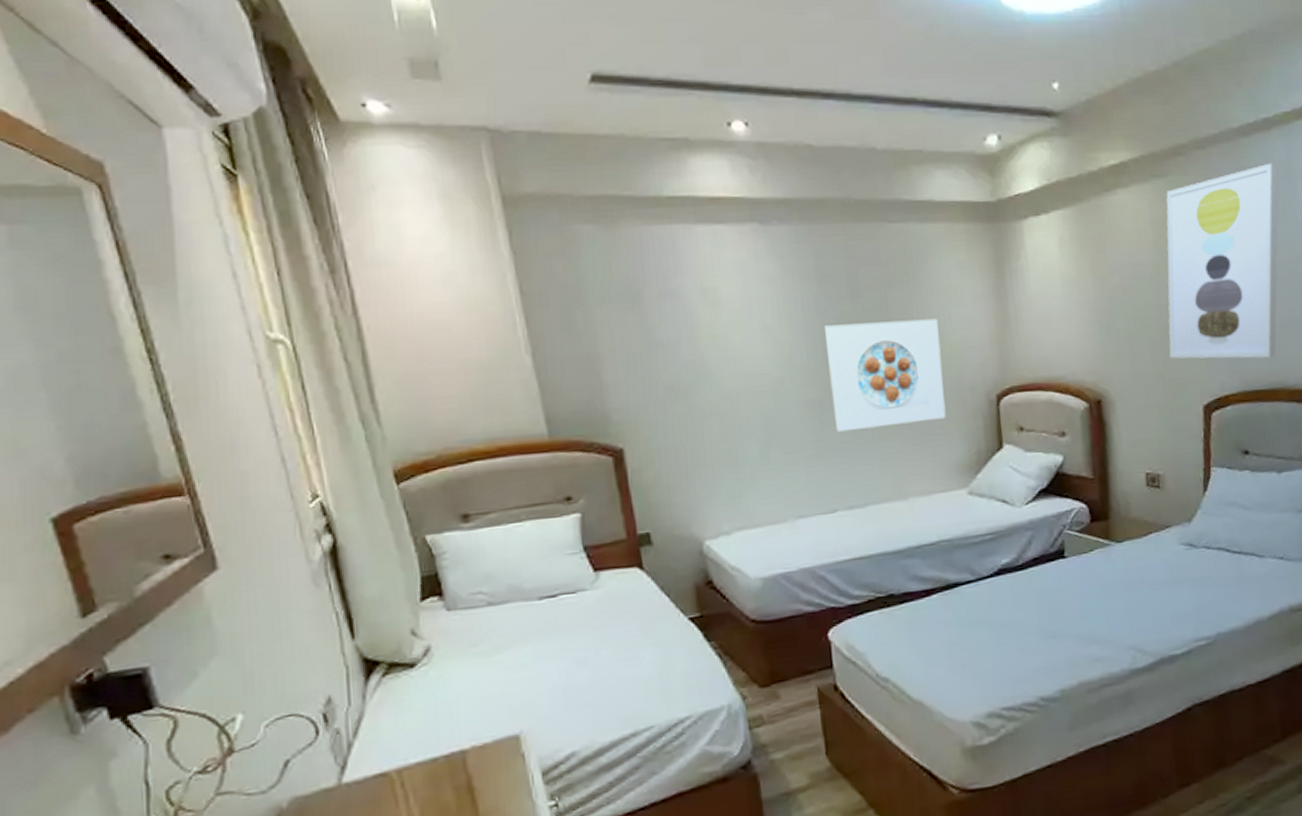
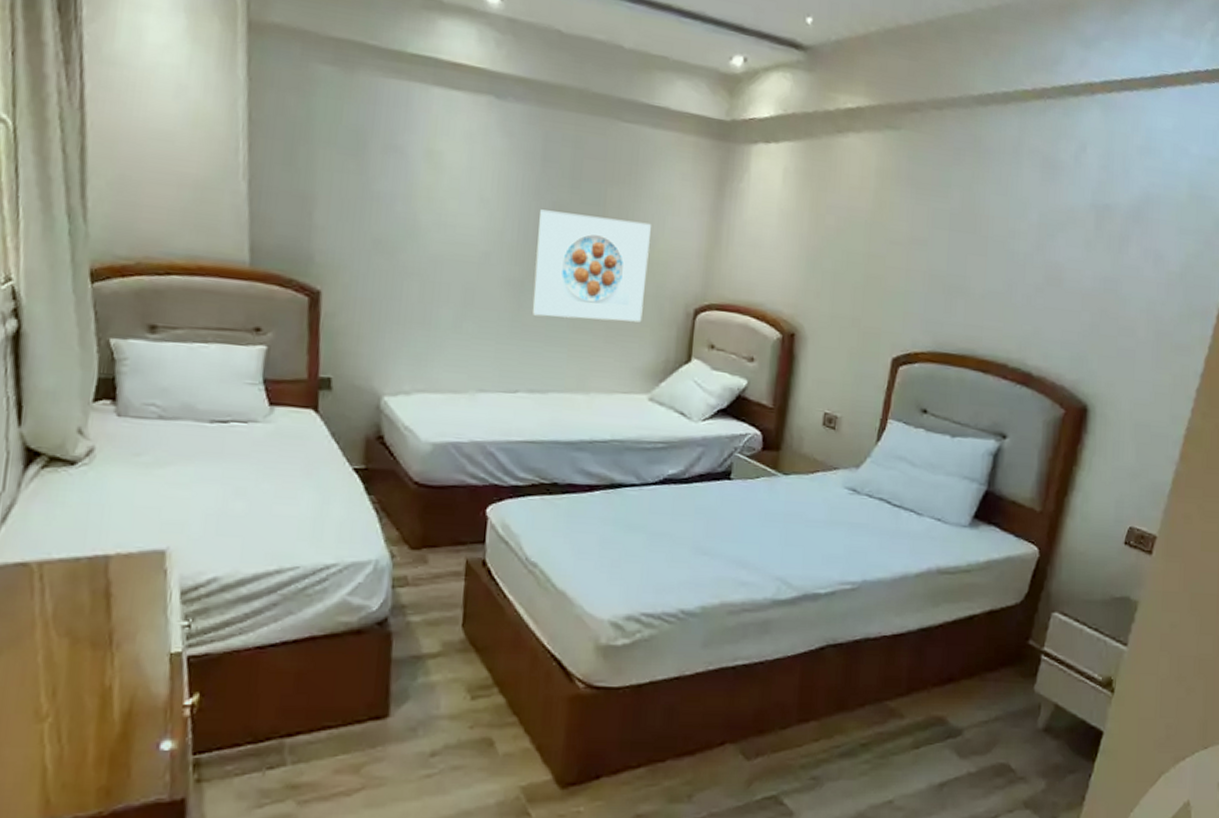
wall art: present [1166,162,1278,359] -> none [868,136,1008,324]

